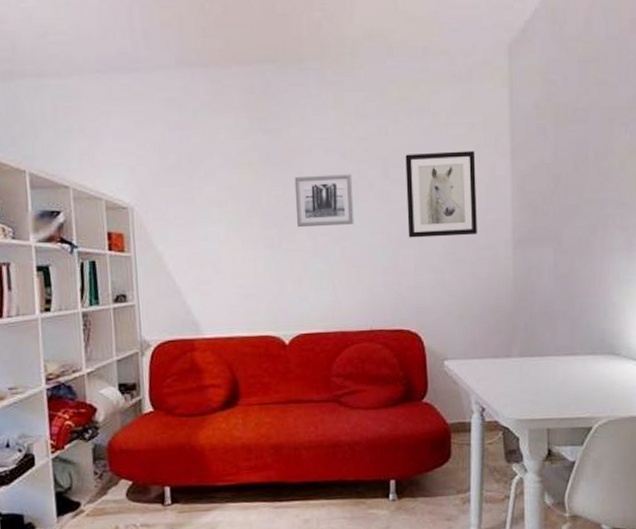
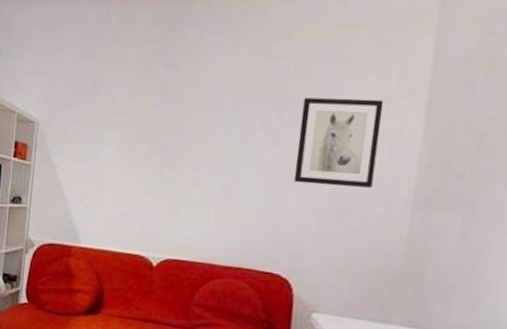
wall art: present [294,174,354,228] -> none [181,109,245,161]

